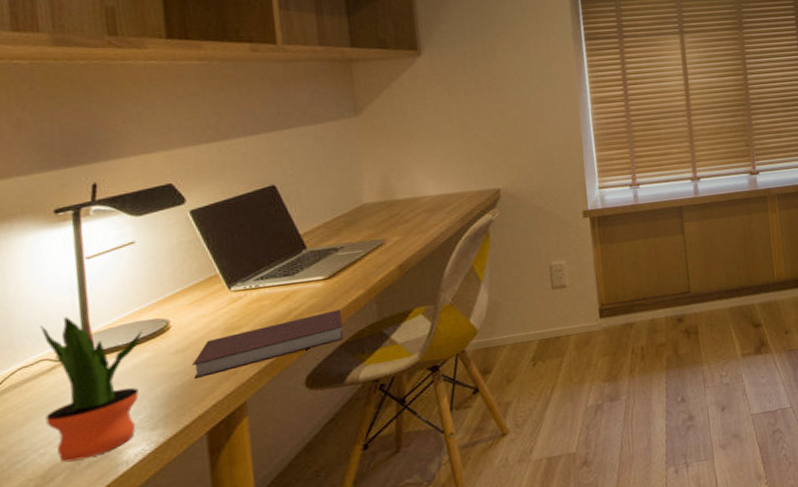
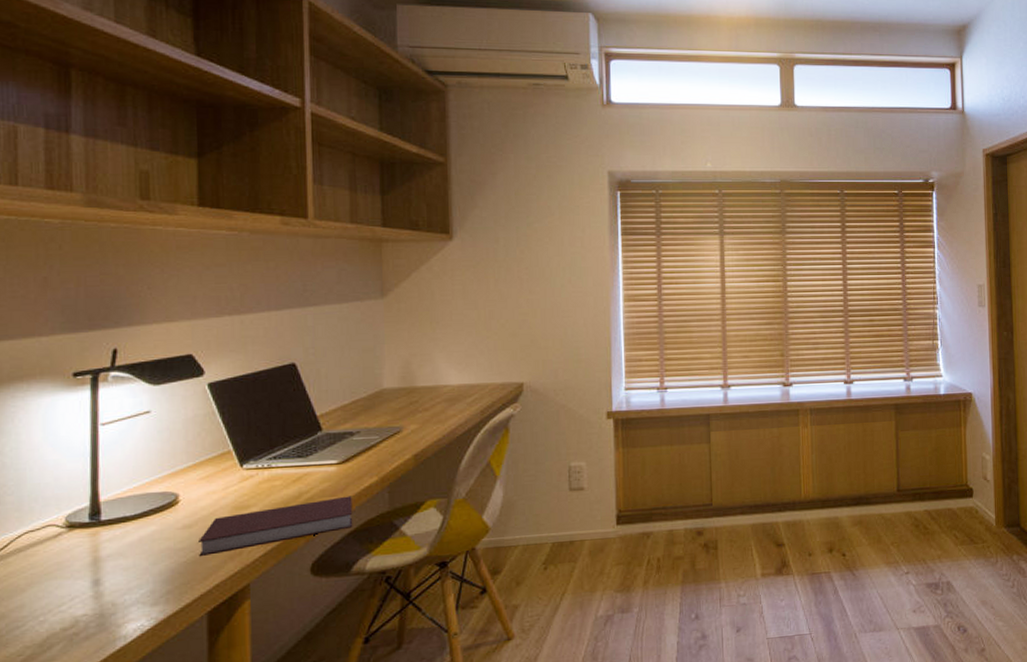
potted plant: present [40,317,143,462] -> none [48,483,151,632]

